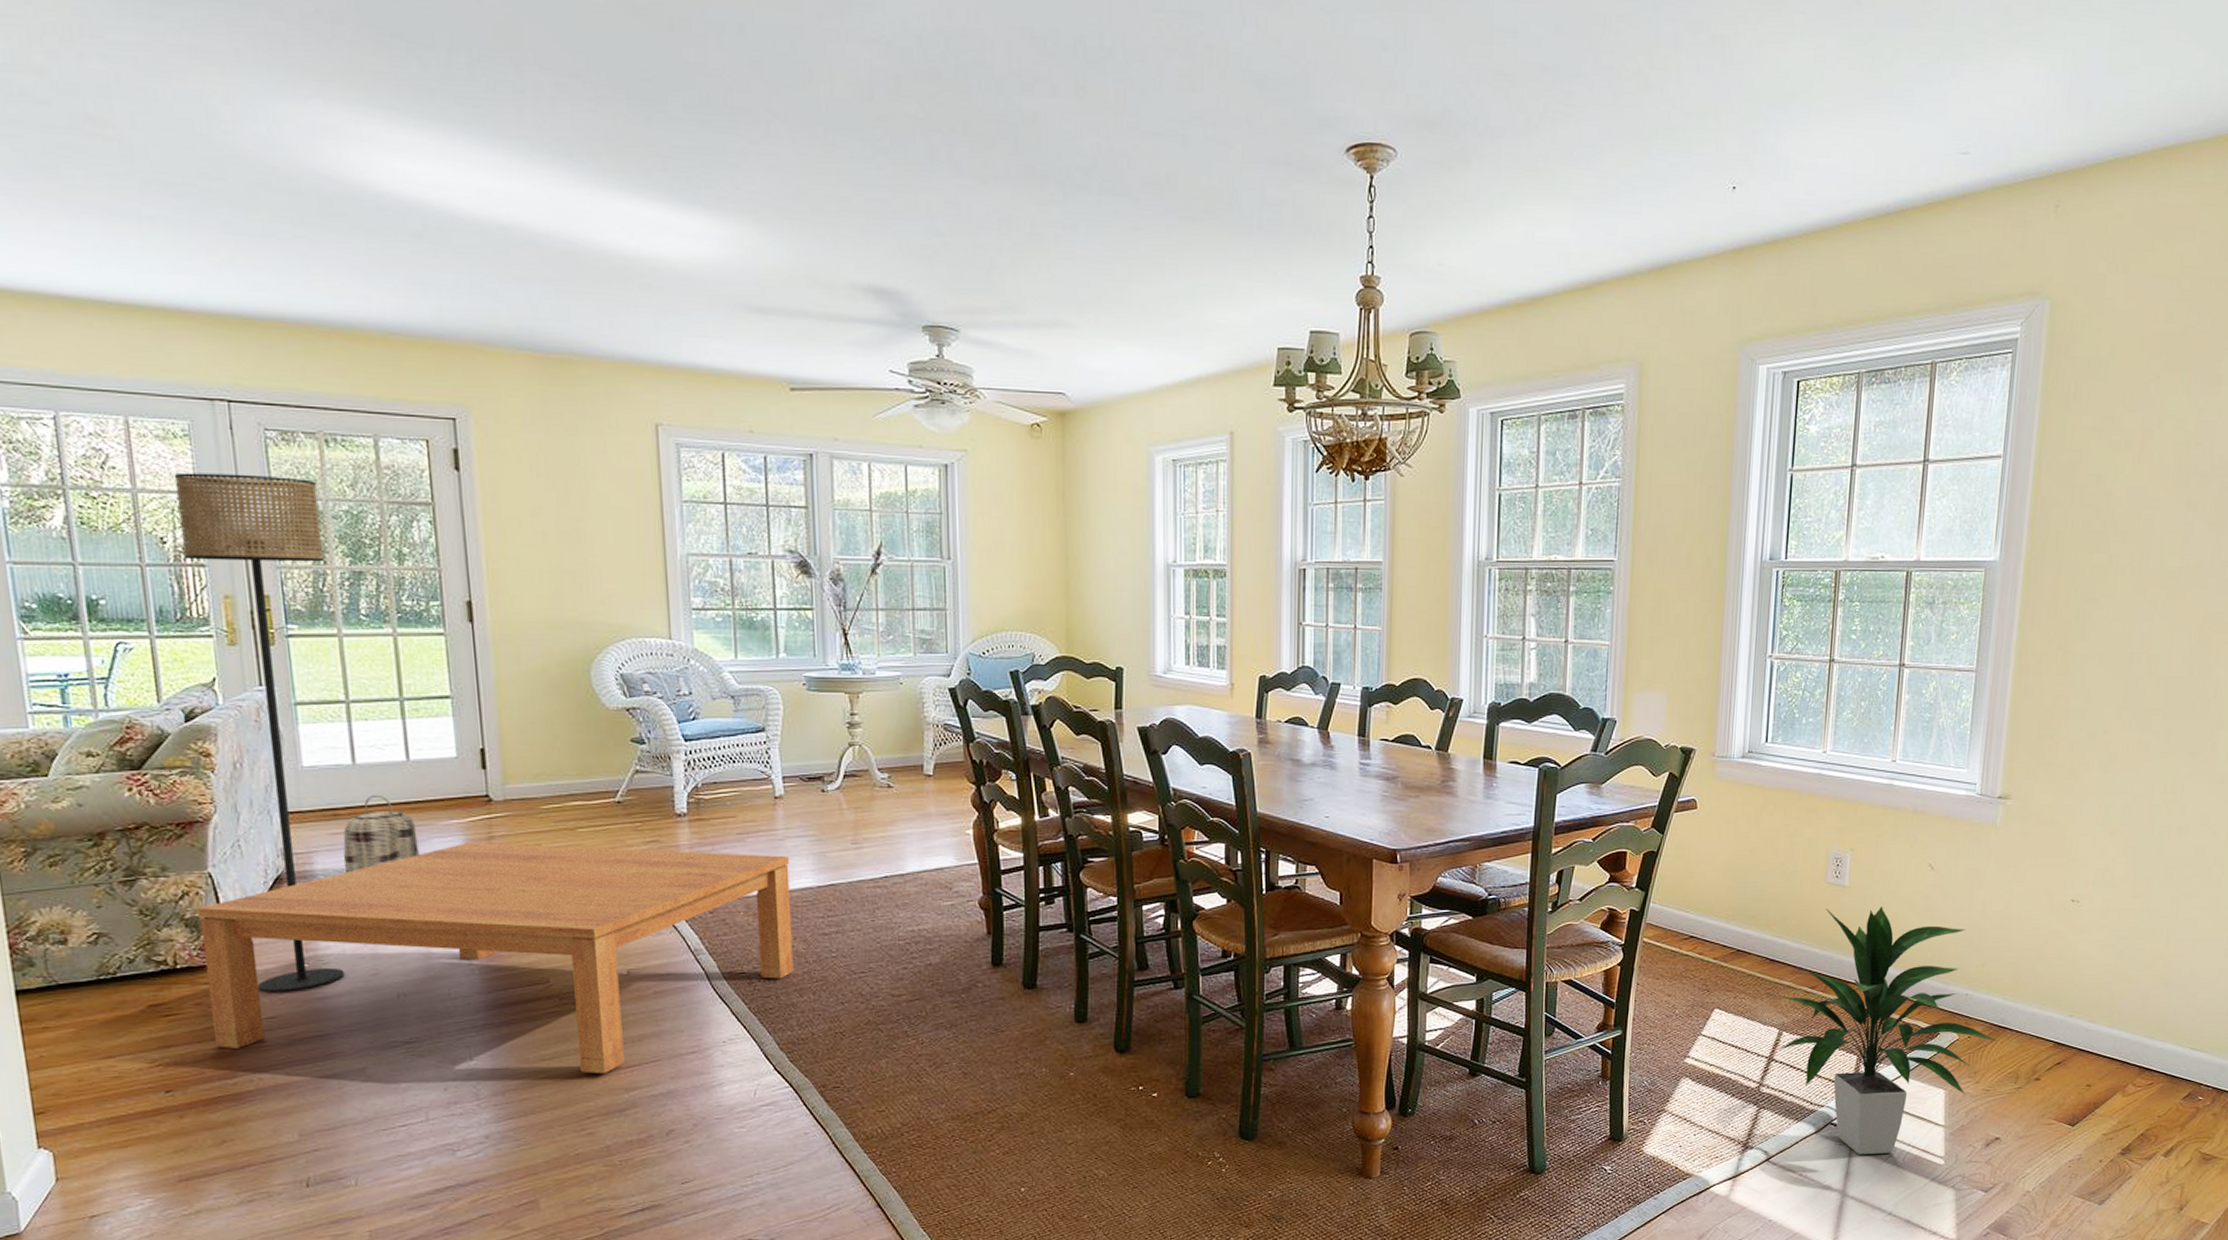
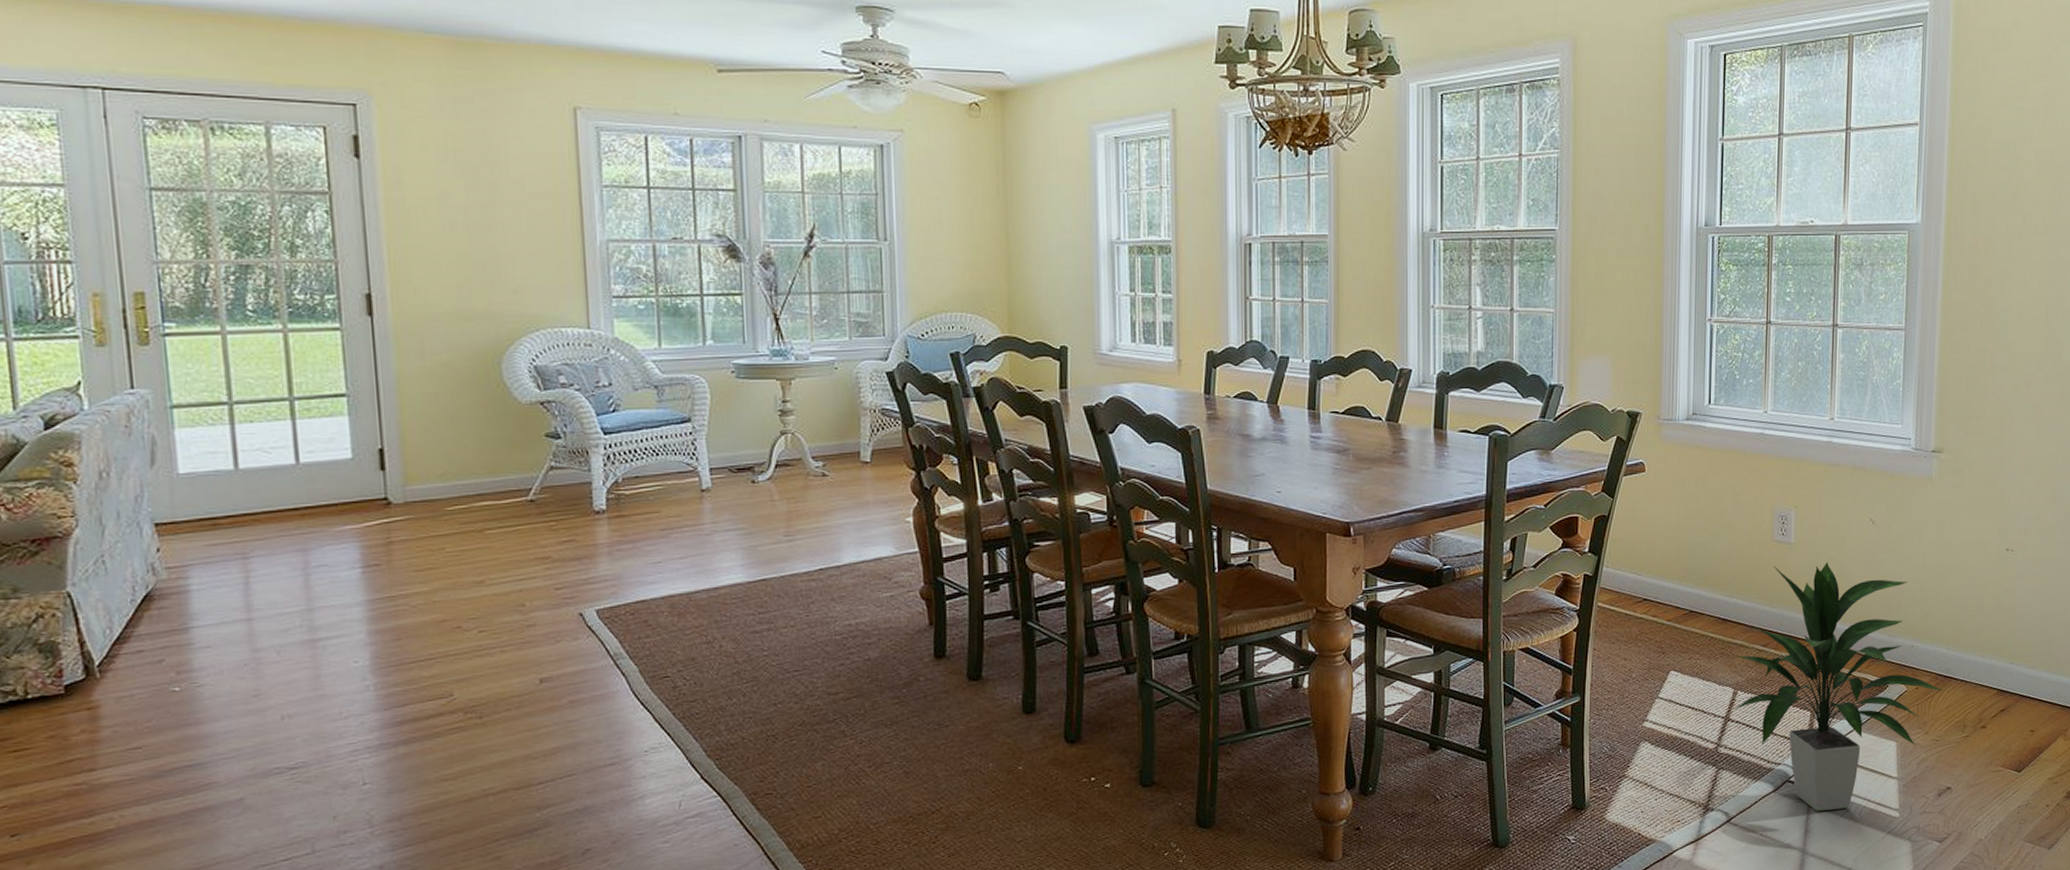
floor lamp: present [173,472,345,992] -> none [38,164,222,721]
coffee table: present [197,842,794,1074] -> none [52,548,722,793]
basket: present [343,794,419,873] -> none [222,501,309,587]

